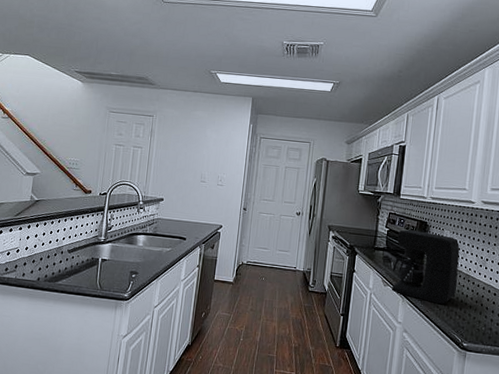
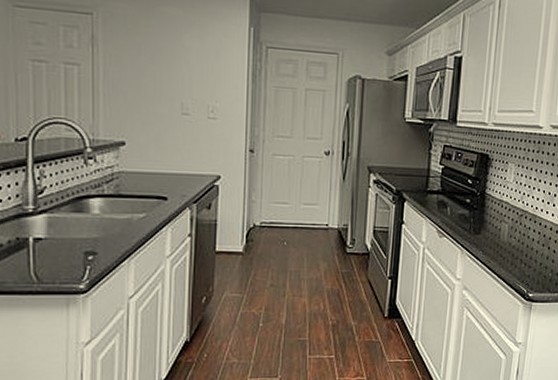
coffee maker: present [391,229,460,304] -> none [448,164,526,252]

